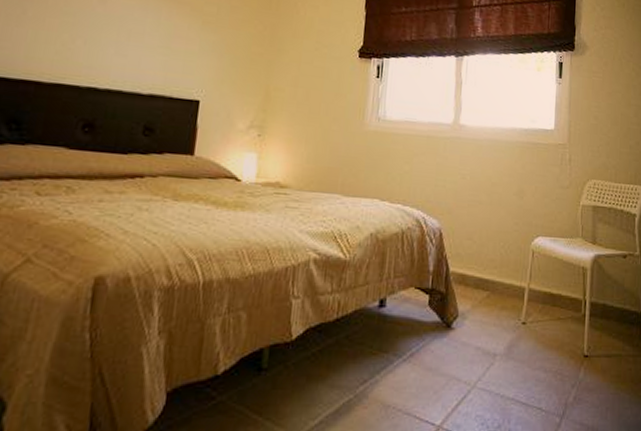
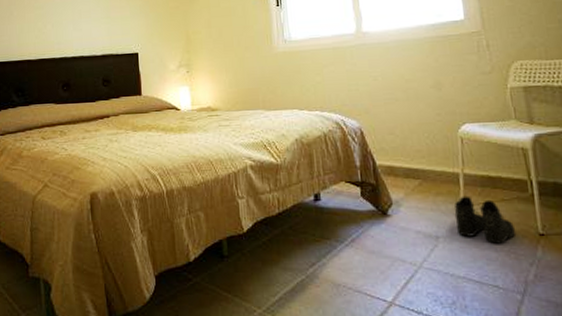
boots: none [513,312,565,364] -> present [454,196,517,244]

